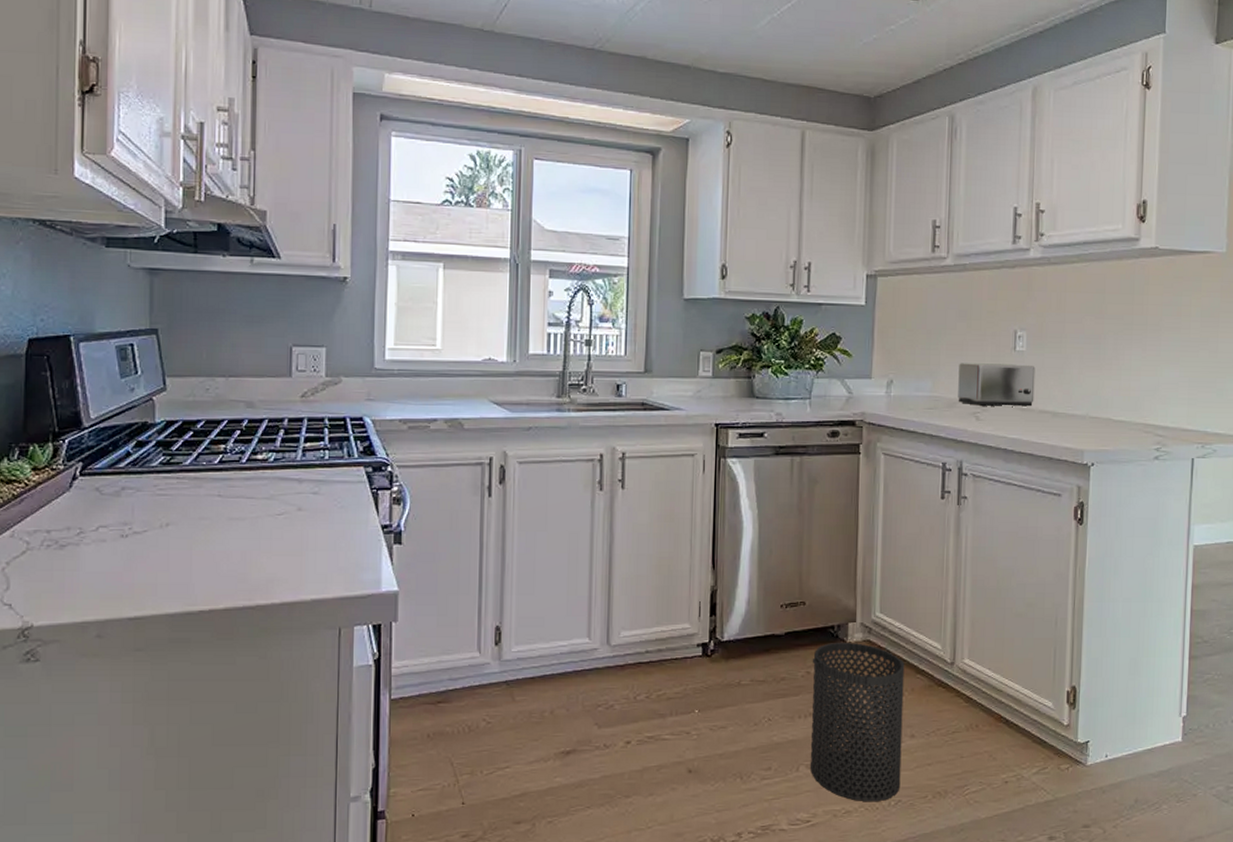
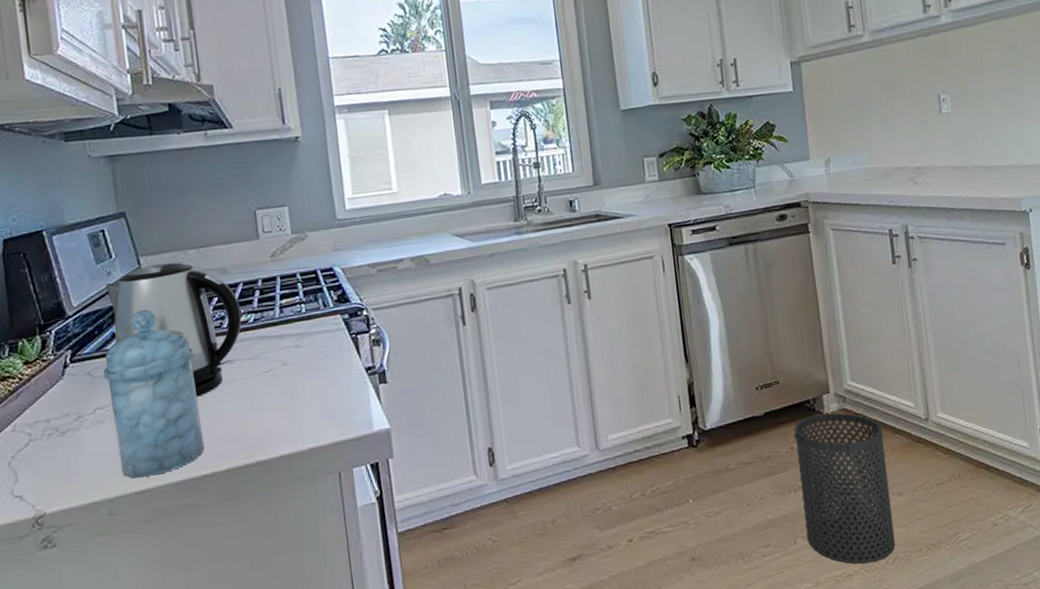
canister: none [111,431,208,604] -> present [103,309,204,478]
kettle: none [127,387,263,530] -> present [106,262,242,397]
toaster: present [958,363,1035,407] -> none [890,125,967,171]

